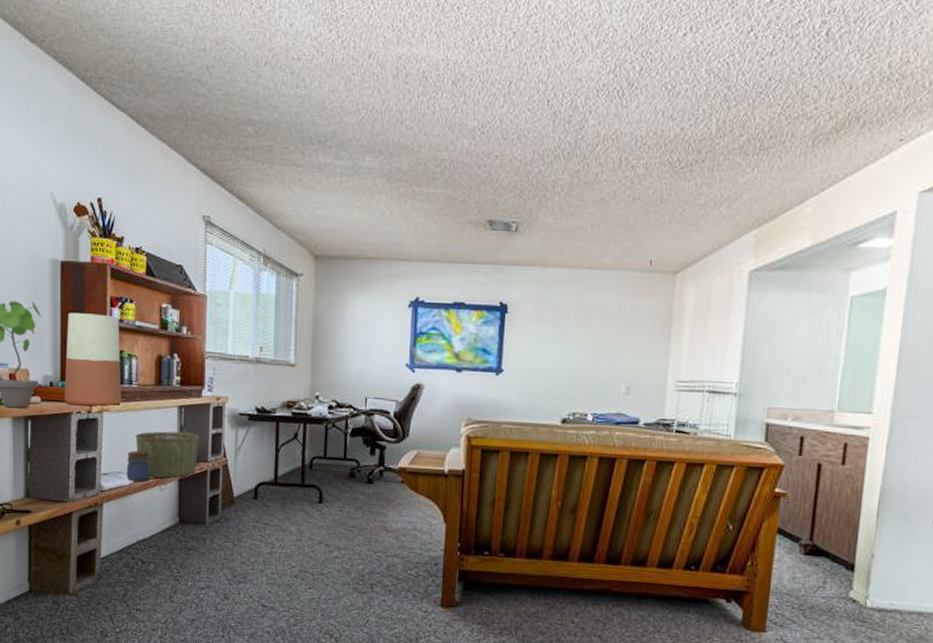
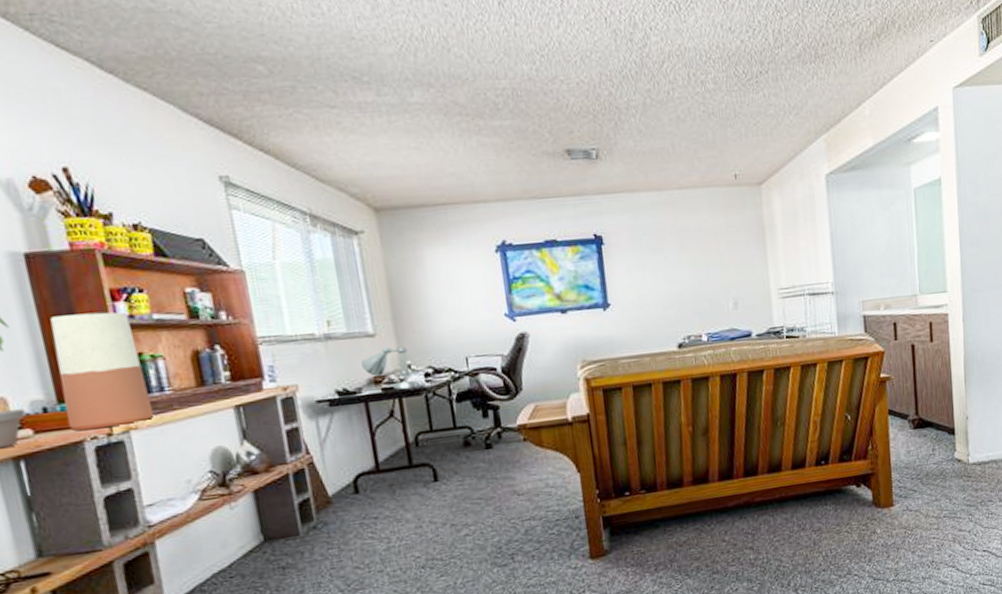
jar: present [126,450,152,483] -> none [176,467,215,508]
basket: present [135,430,200,478] -> none [182,432,274,496]
desk lamp: none [280,378,324,418] -> present [361,346,421,390]

